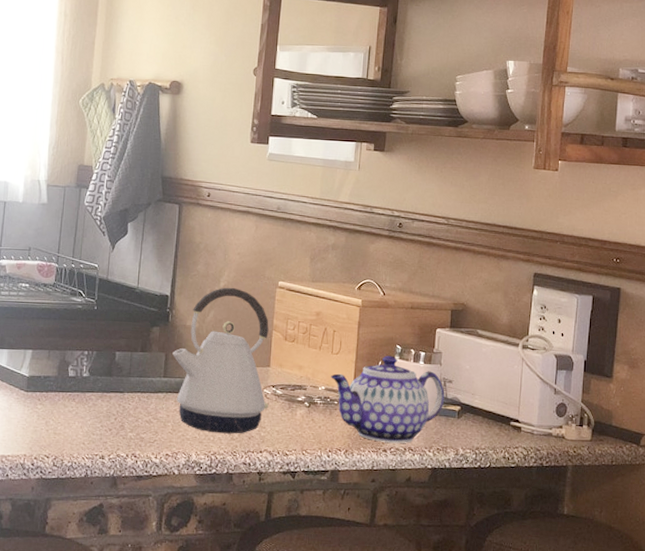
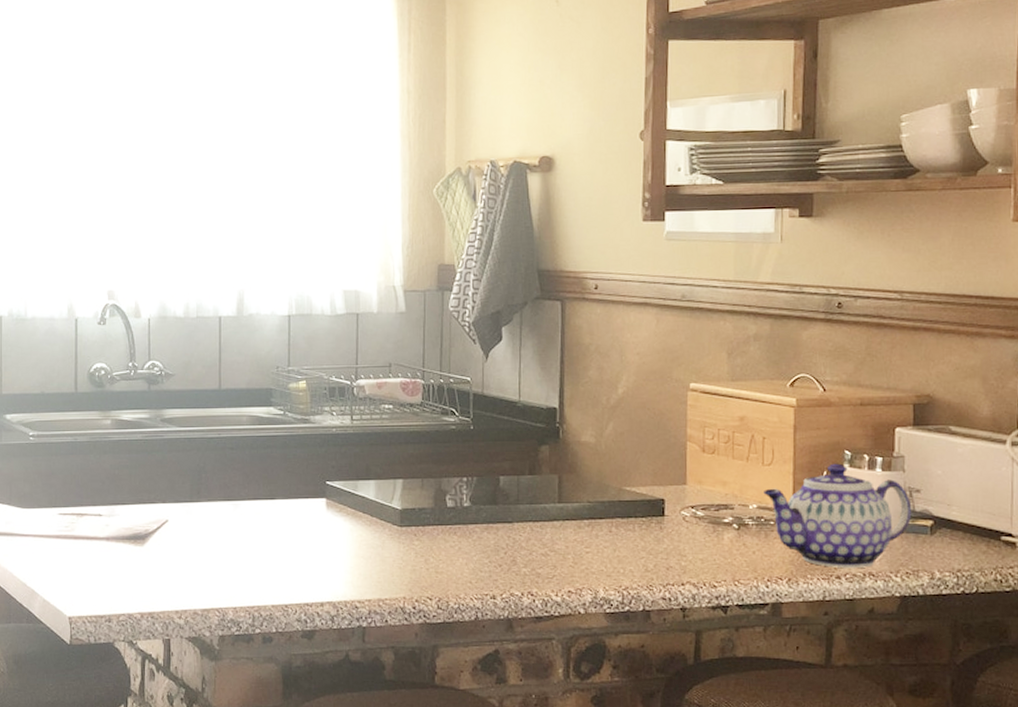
kettle: present [172,287,269,434] -> none [567,393,688,565]

